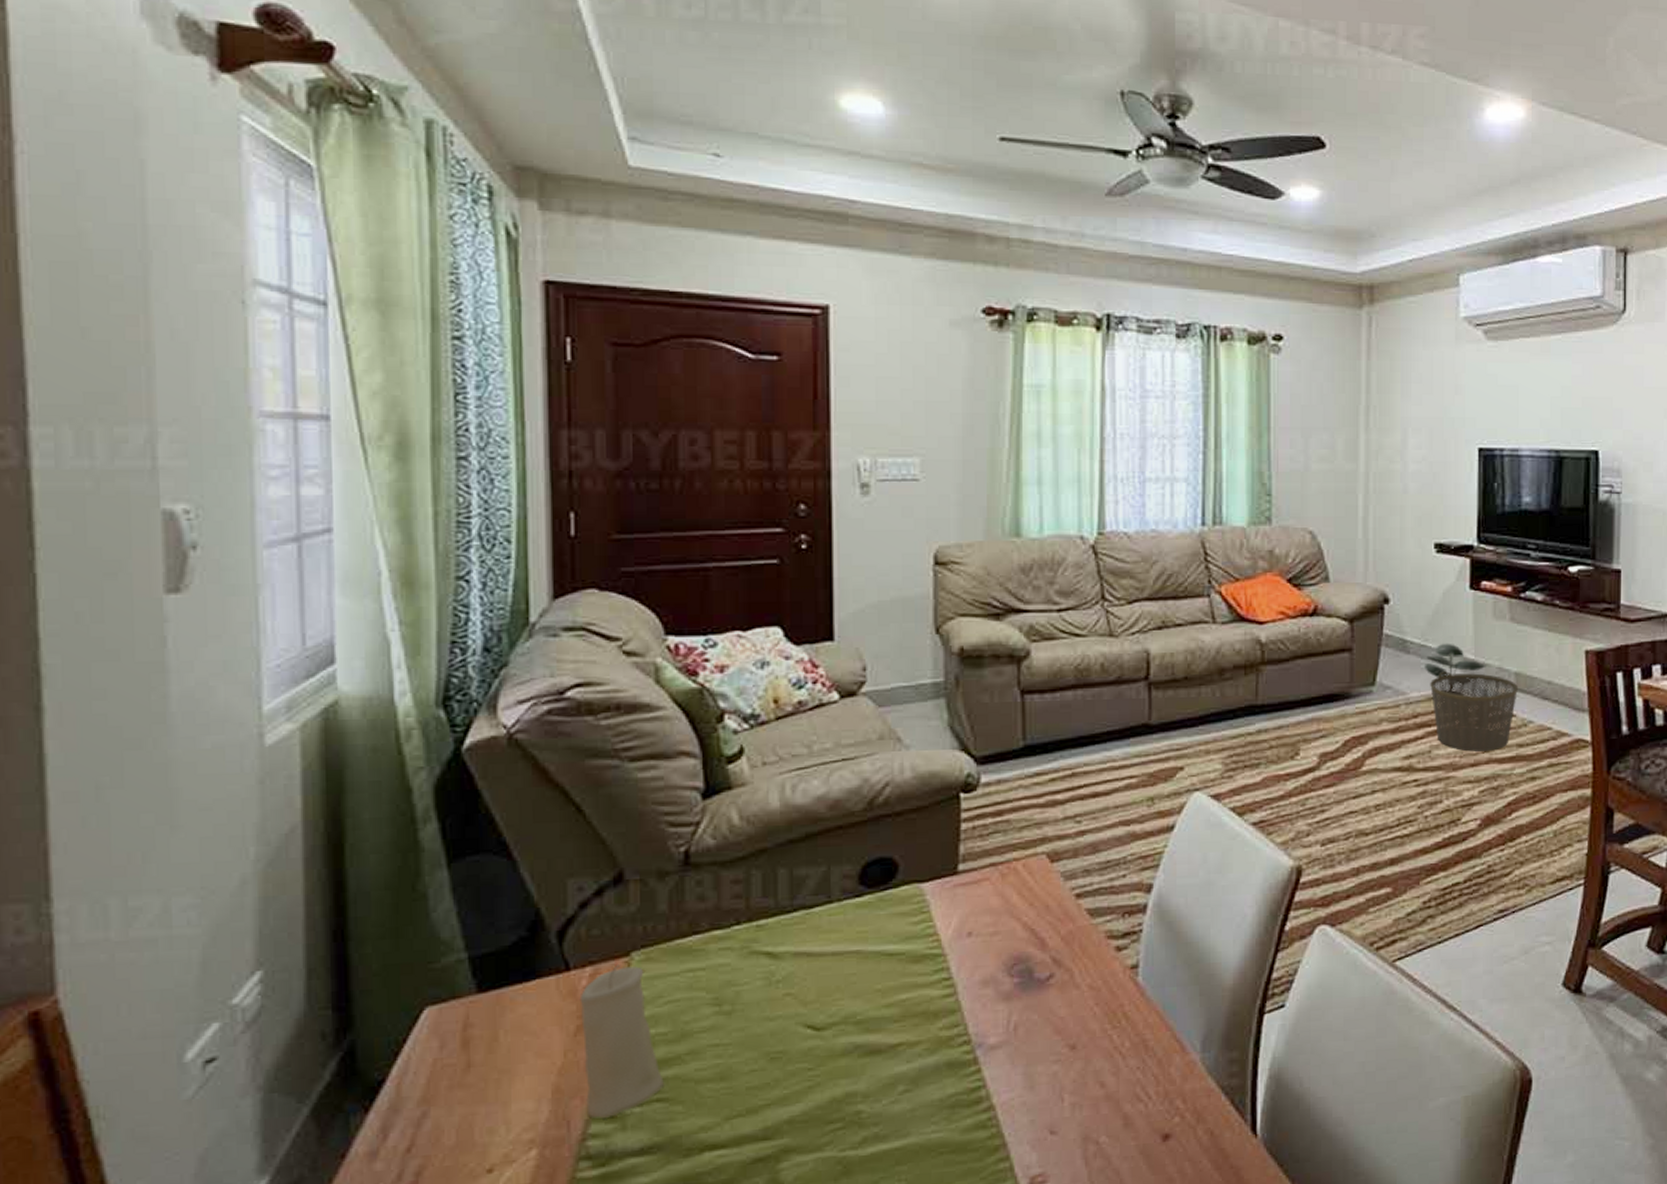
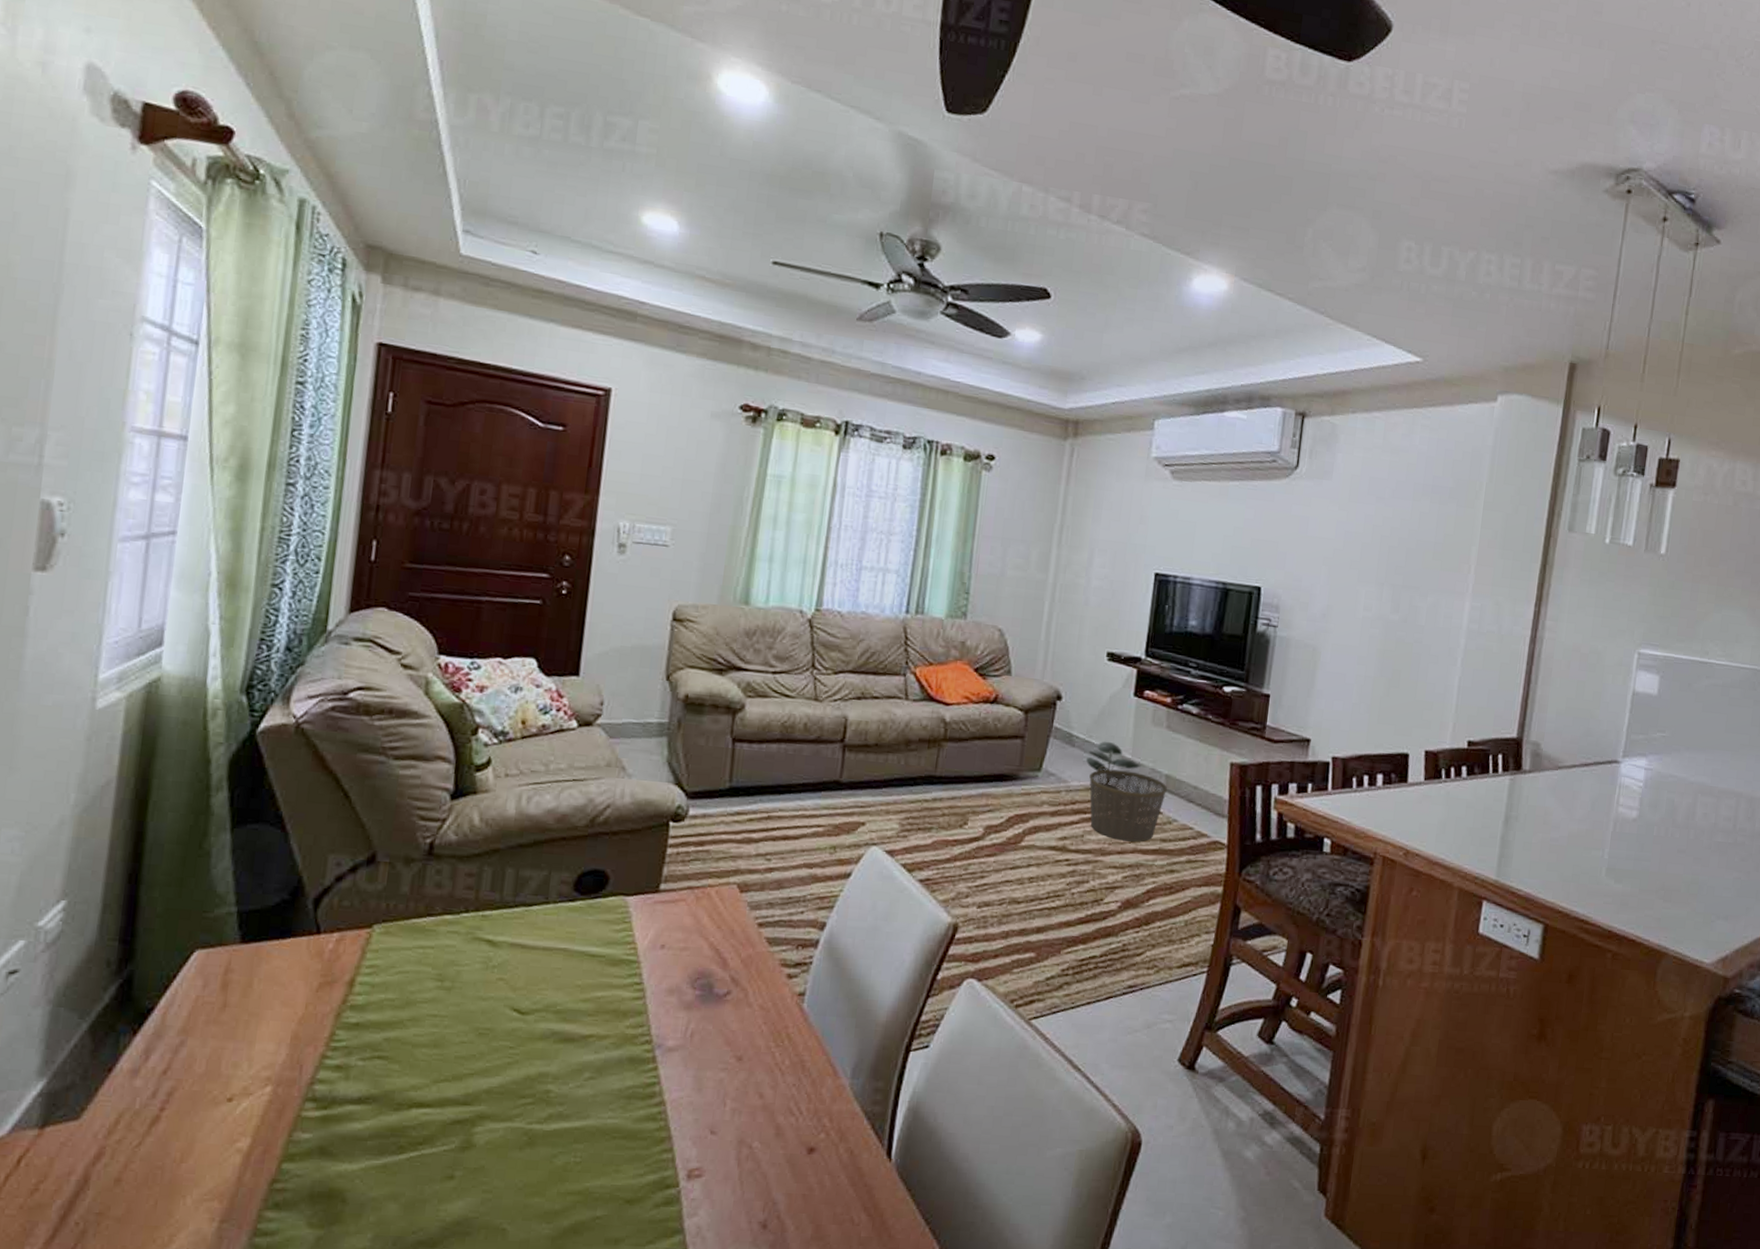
candle: present [579,964,664,1119] -> none [318,934,386,1068]

